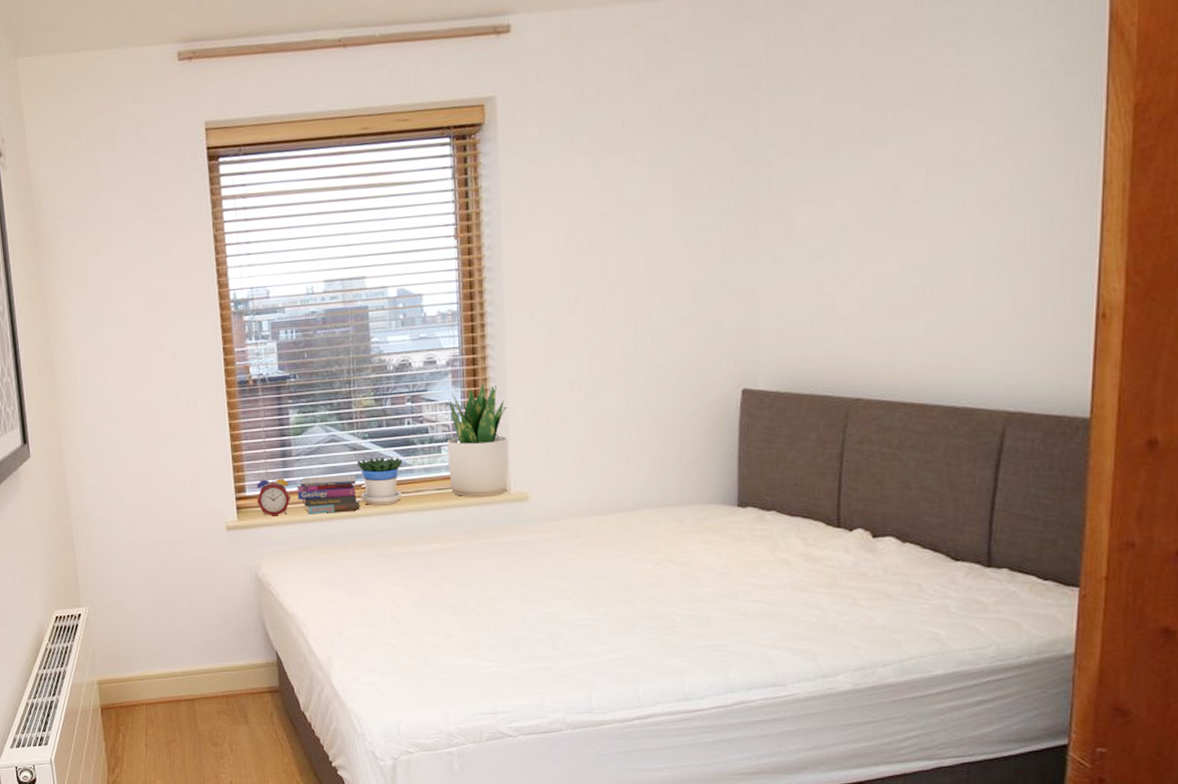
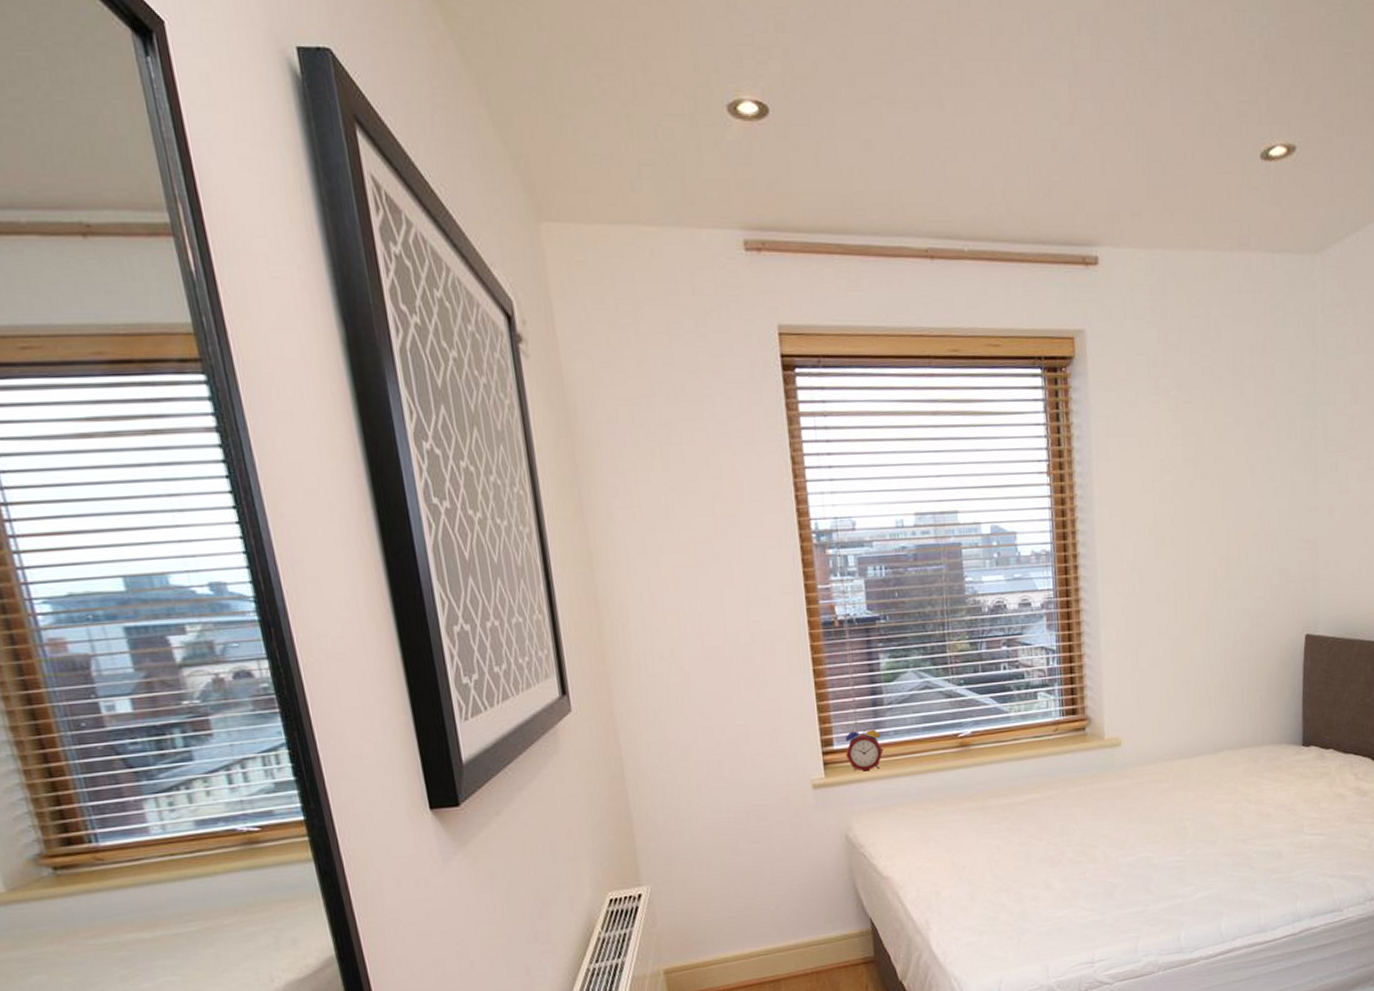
books: present [297,474,360,514] -> none [889,723,957,768]
flowerpot: present [357,457,403,506] -> none [953,704,999,757]
planter: present [448,382,508,498] -> none [1043,626,1102,745]

